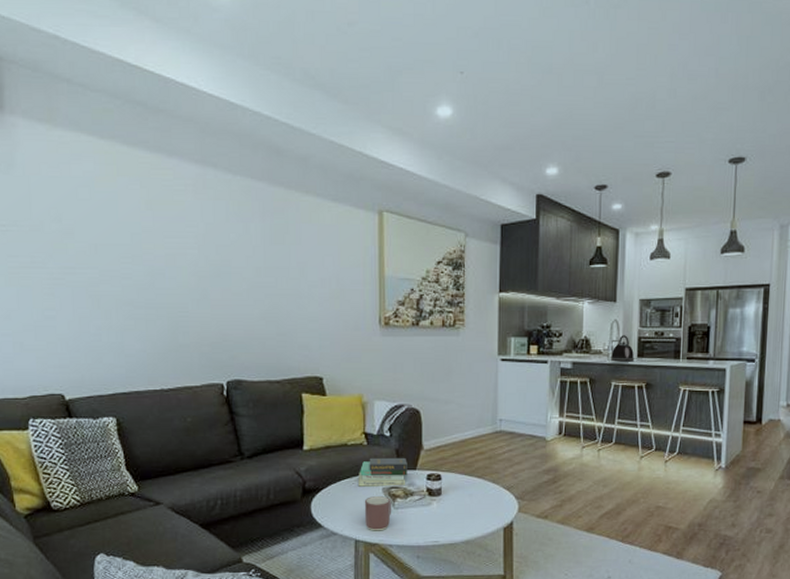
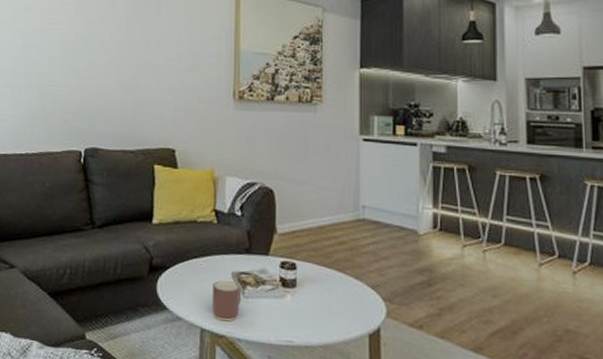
books: present [359,457,407,487] -> none [207,237,259,273]
kettle: present [611,335,635,362] -> none [494,118,524,149]

